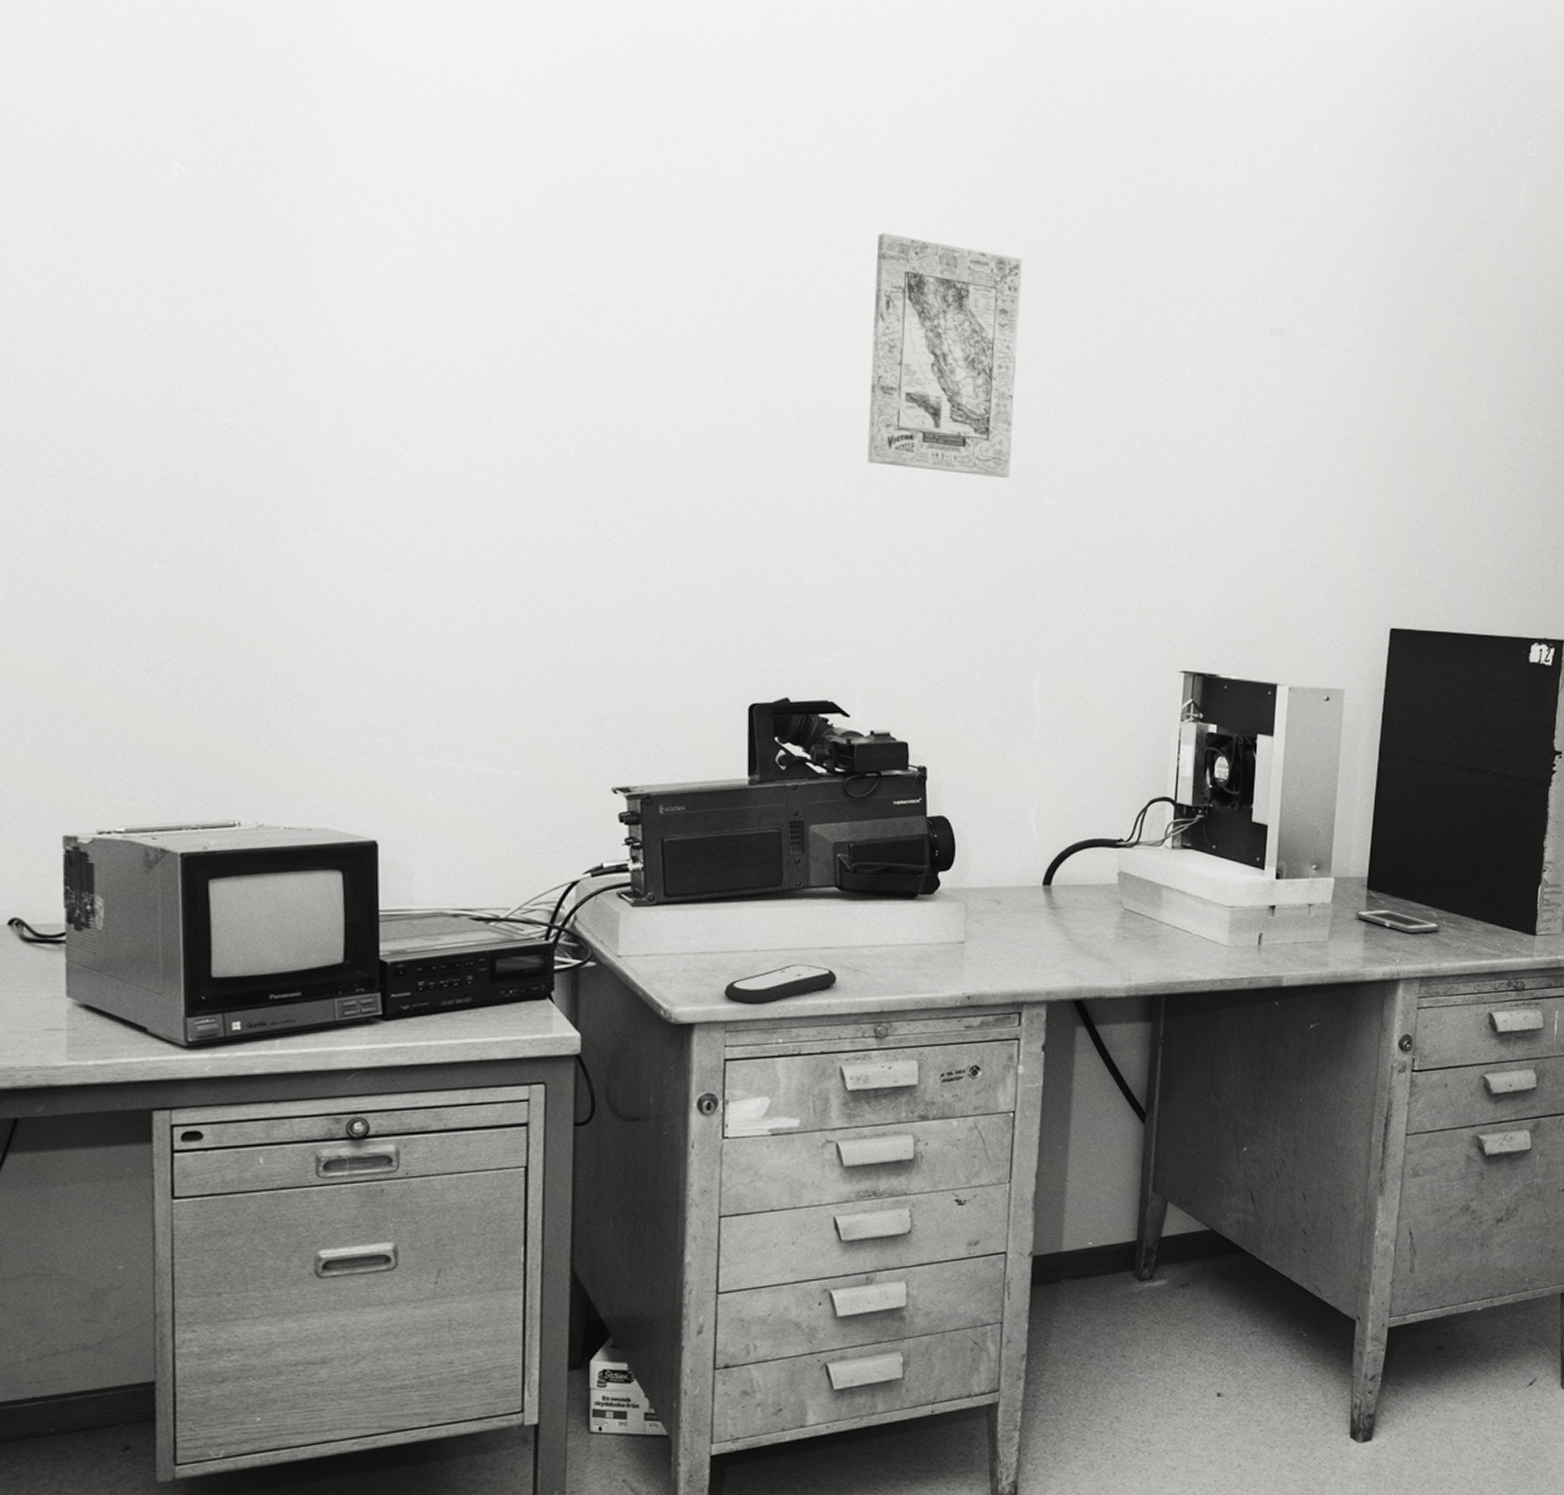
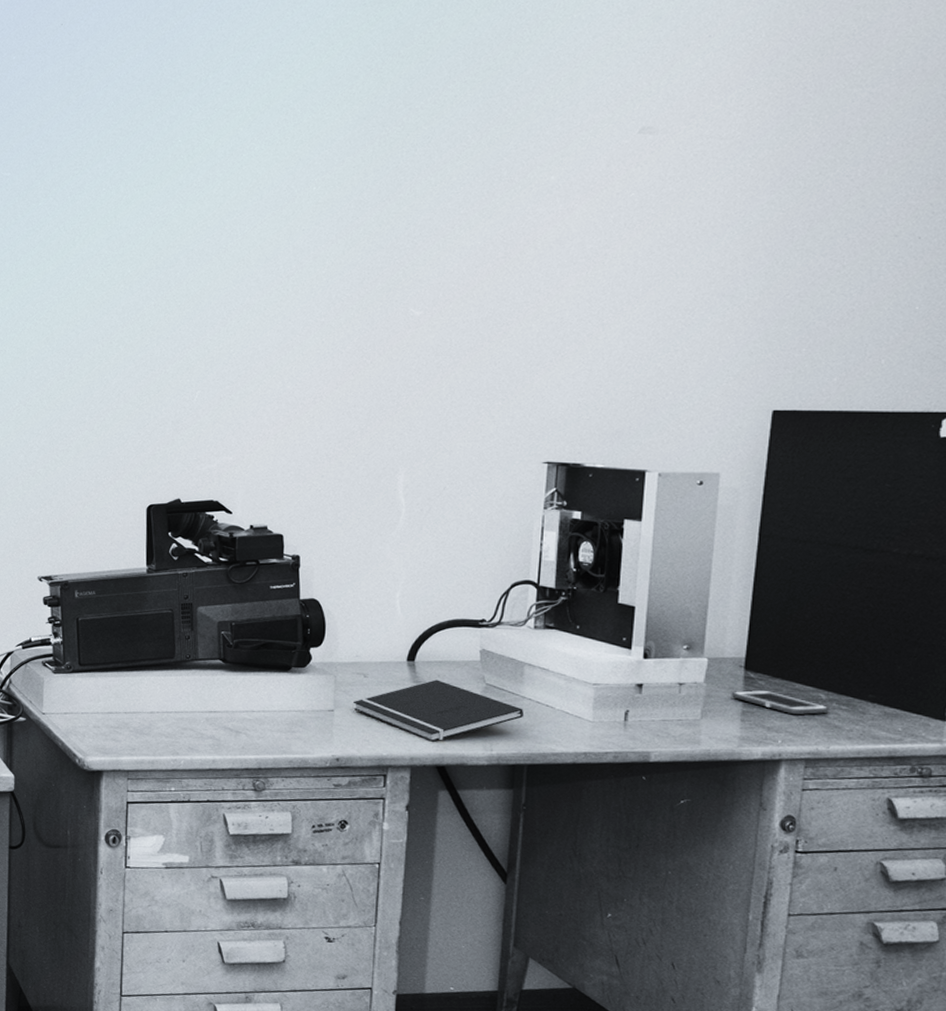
remote control: present [723,964,837,1005] -> none [126,724,221,759]
wall art: present [867,233,1022,478] -> none [247,91,389,295]
notepad: none [986,905,1161,974] -> present [354,680,523,742]

